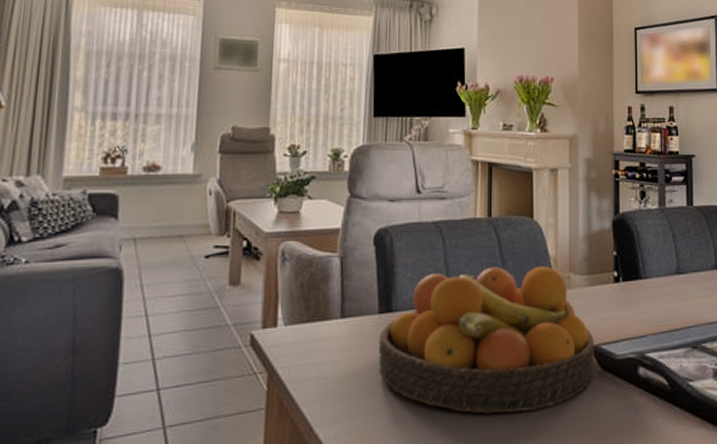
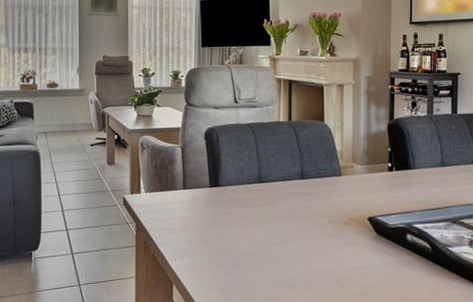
fruit bowl: present [378,266,595,414] -> none [211,157,372,261]

